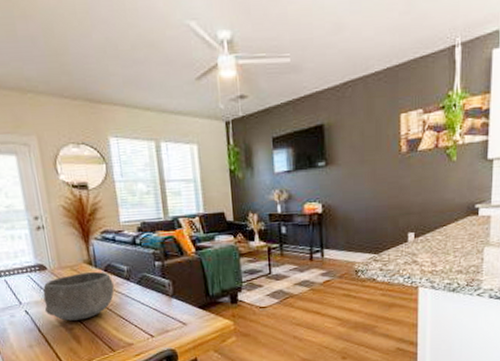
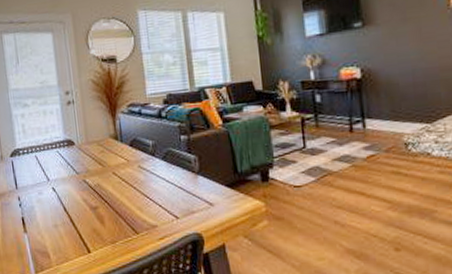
bowl: present [43,271,114,321] -> none [70,146,139,199]

